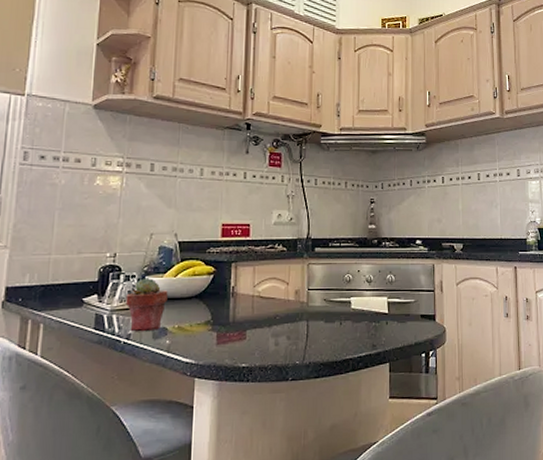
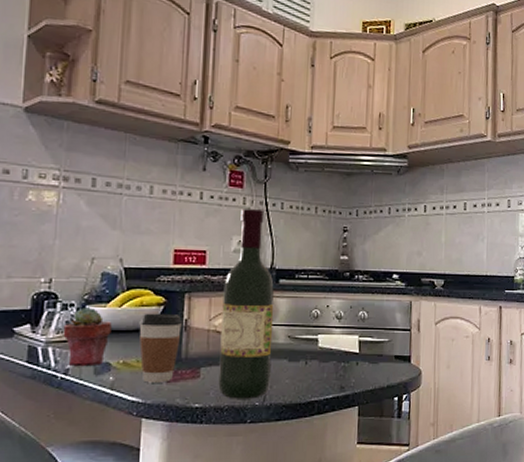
coffee cup: none [192,281,229,345] -> present [139,313,182,383]
wine bottle: none [262,186,311,359] -> present [218,209,274,399]

